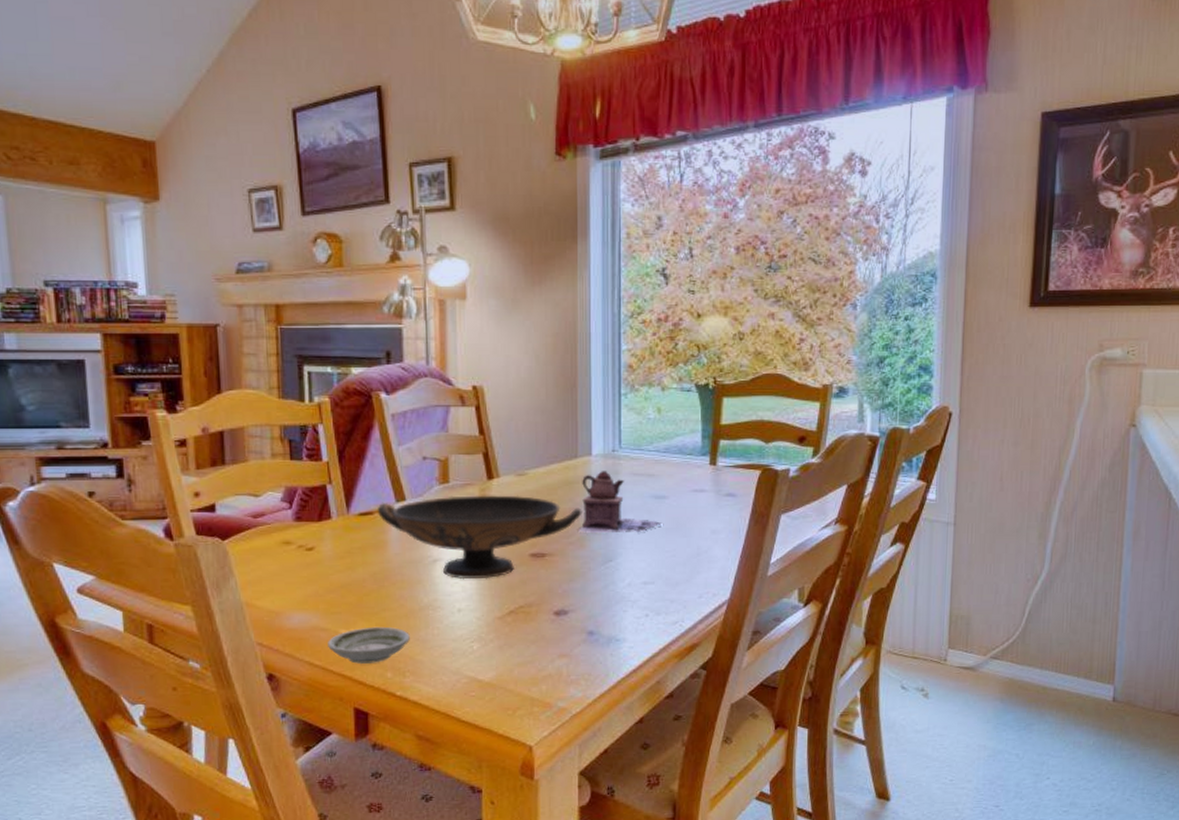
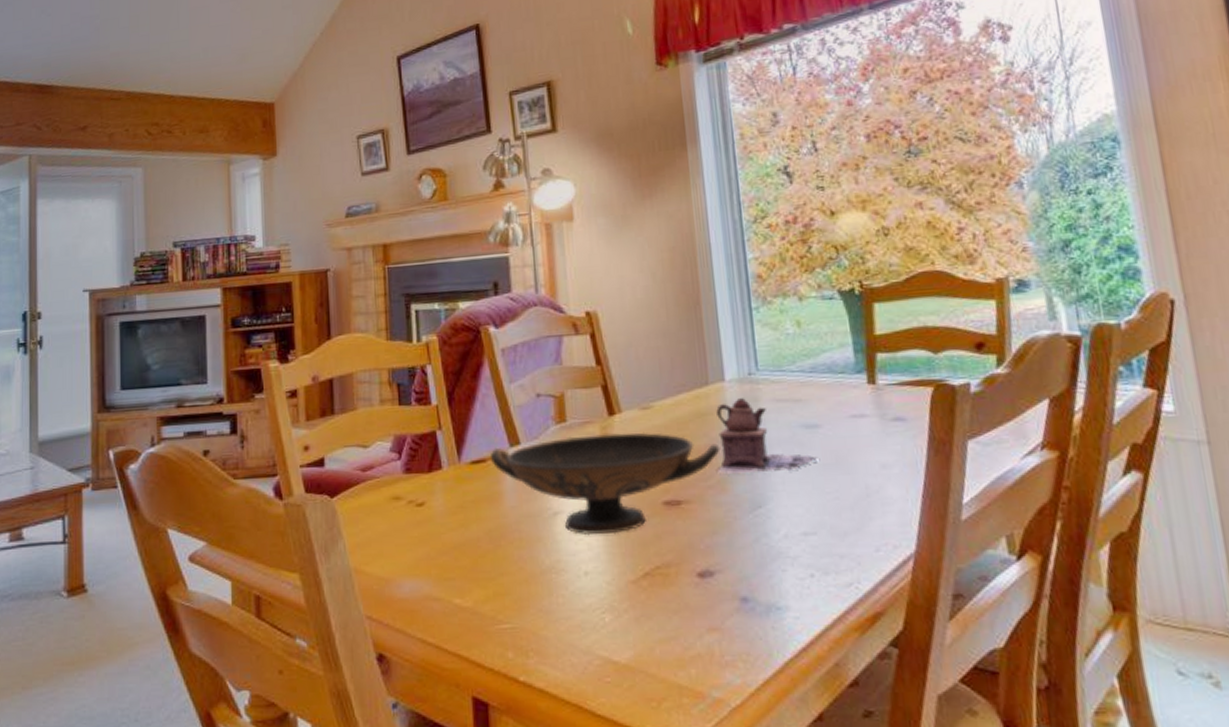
saucer: present [328,626,410,665] -> none [441,594,532,642]

